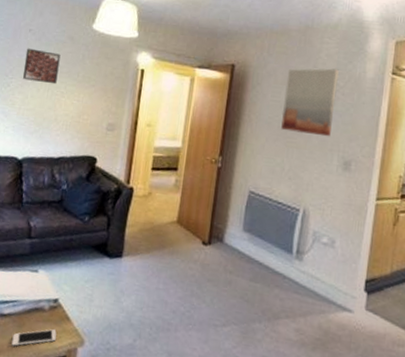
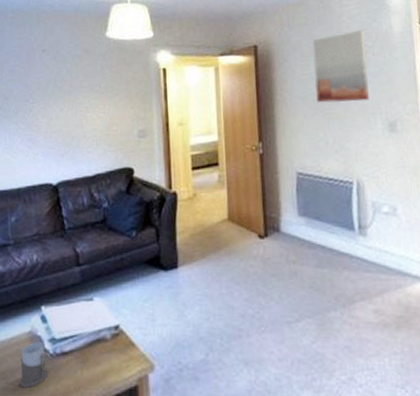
cell phone: present [11,328,57,346] -> none [78,358,125,385]
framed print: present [23,48,61,85] -> none [43,68,79,102]

